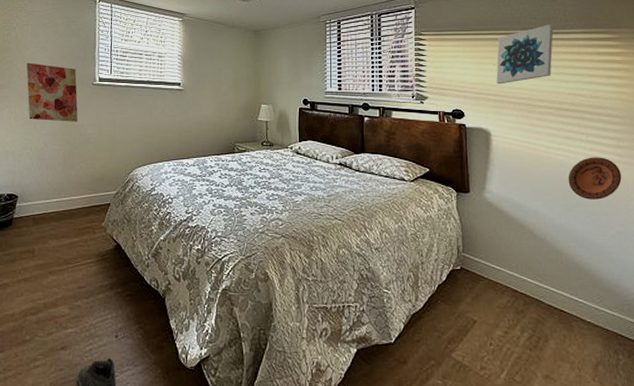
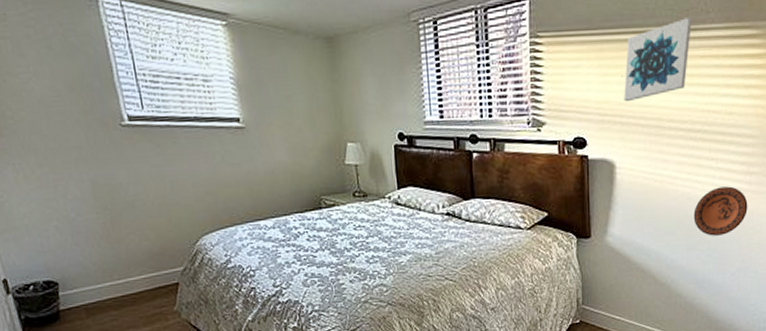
wall art: present [26,62,78,122] -> none [18,97,112,181]

